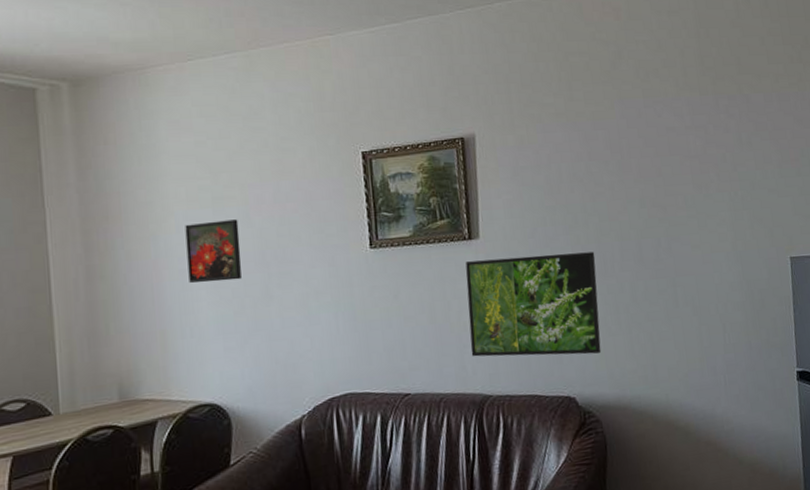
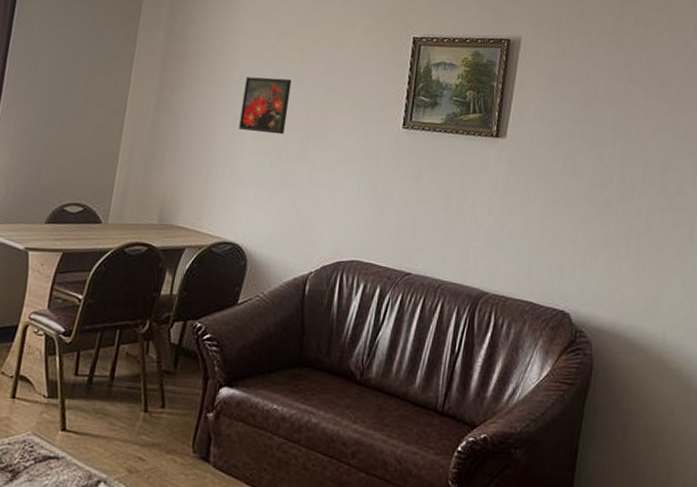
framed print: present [465,251,602,357] -> none [476,158,617,274]

